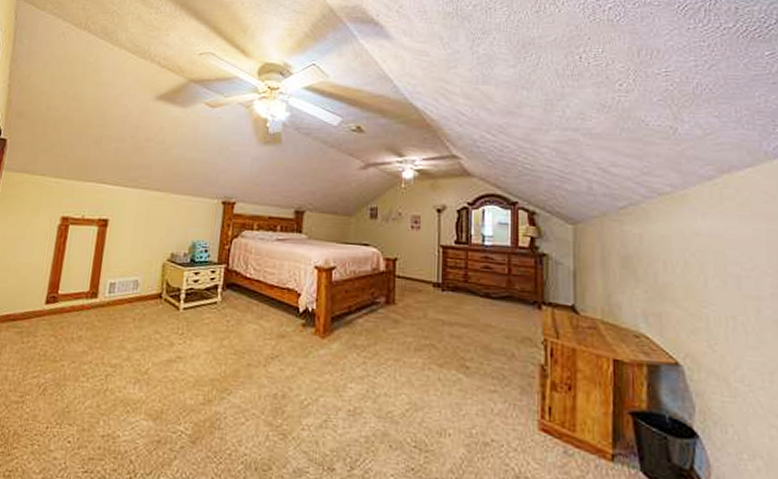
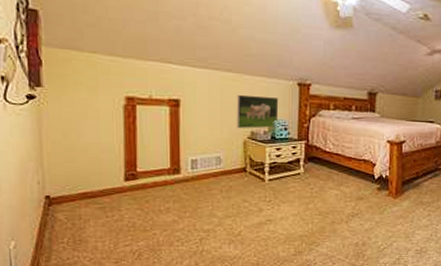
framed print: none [157,213,202,251] -> present [236,94,279,129]

